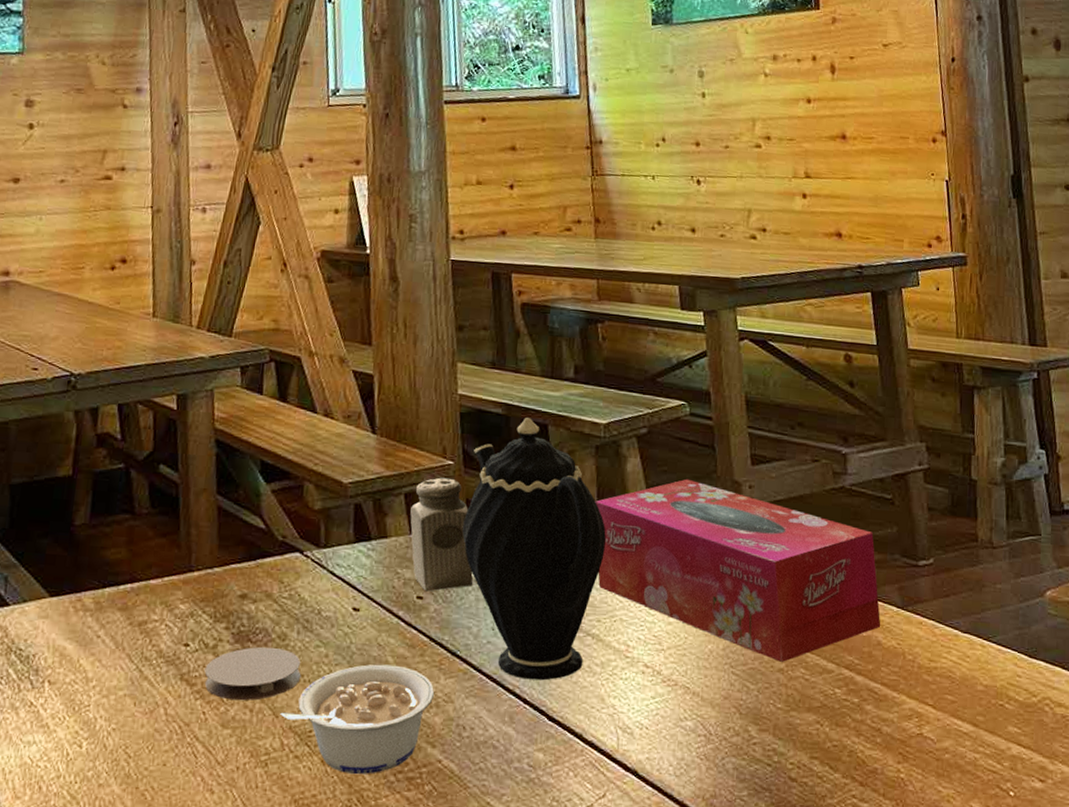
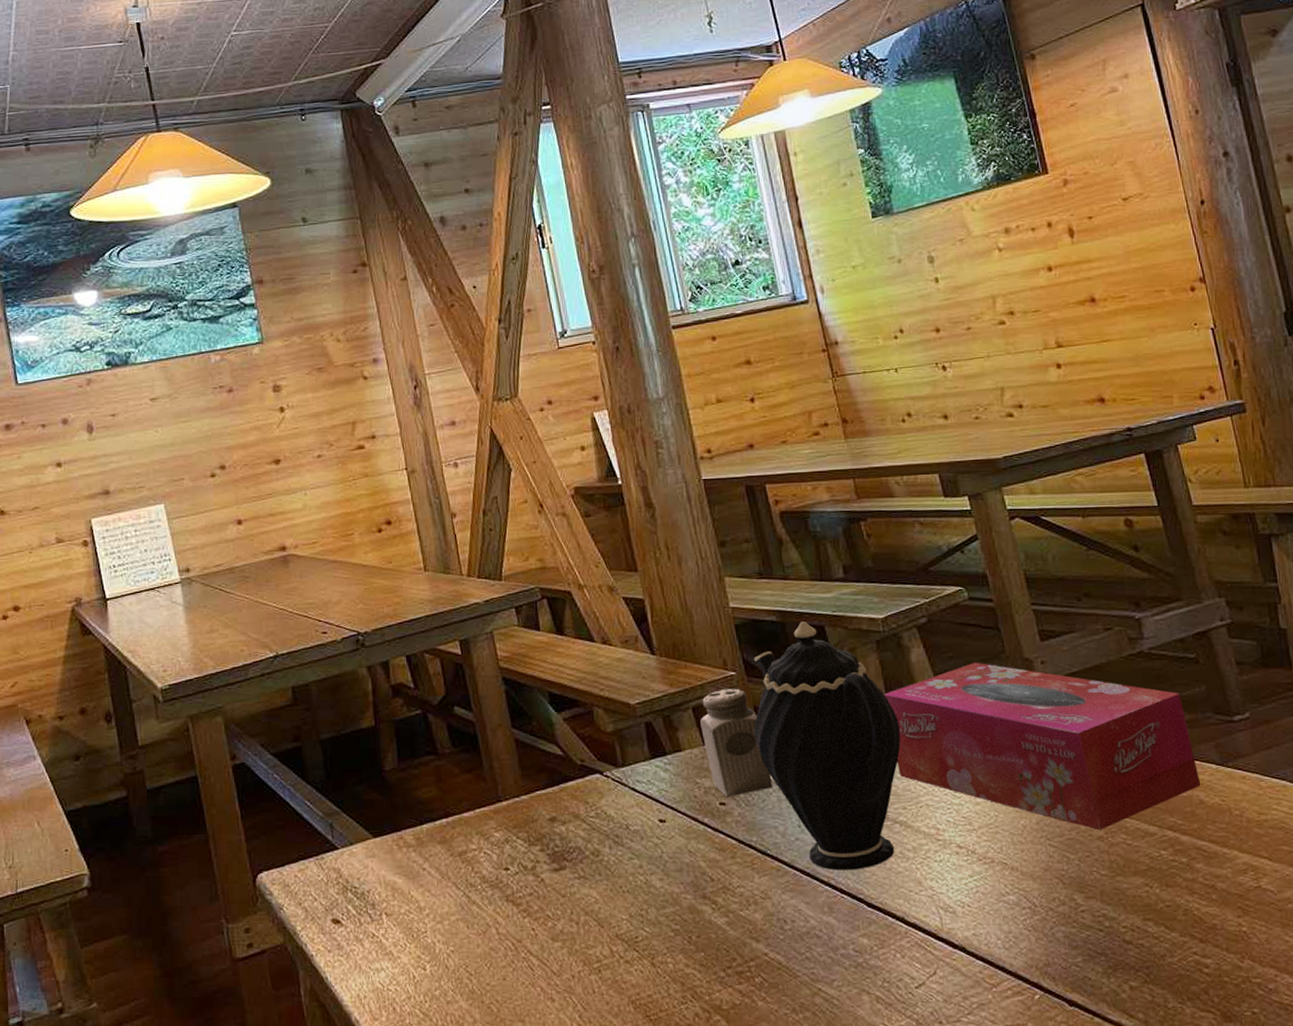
coaster: present [204,646,301,701] -> none [527,863,620,916]
legume: present [280,664,435,775] -> none [605,869,752,974]

